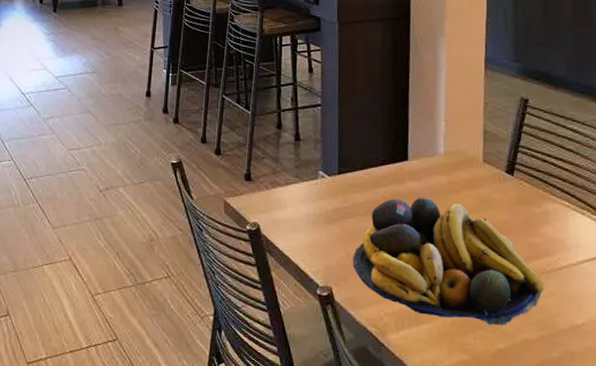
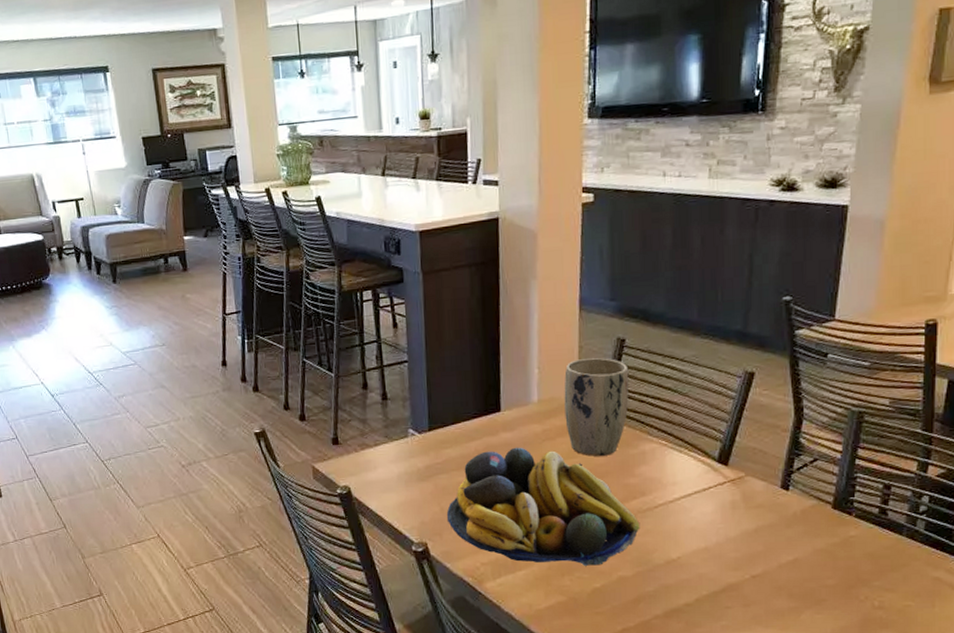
plant pot: none [469,115,532,214] -> present [564,358,629,457]

